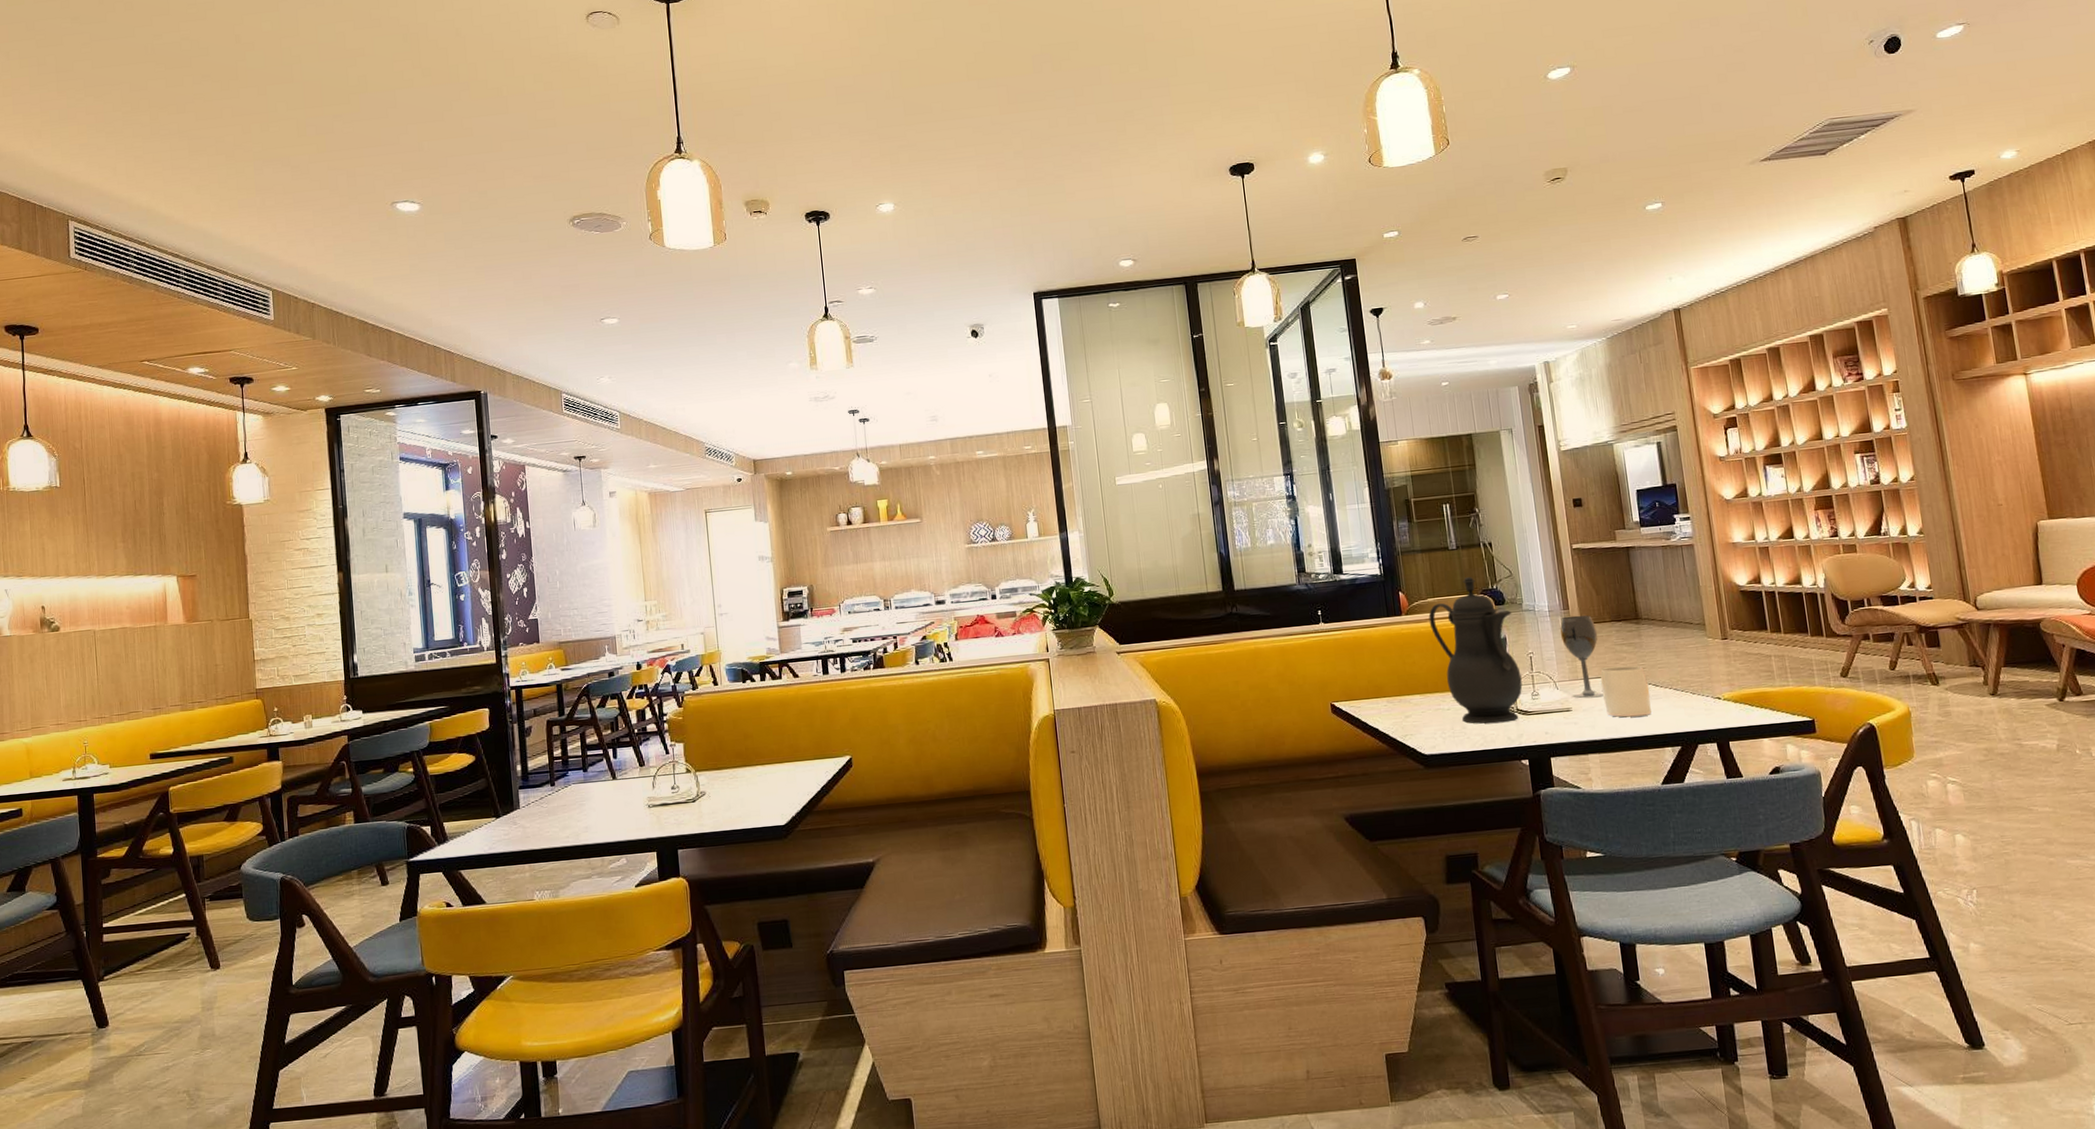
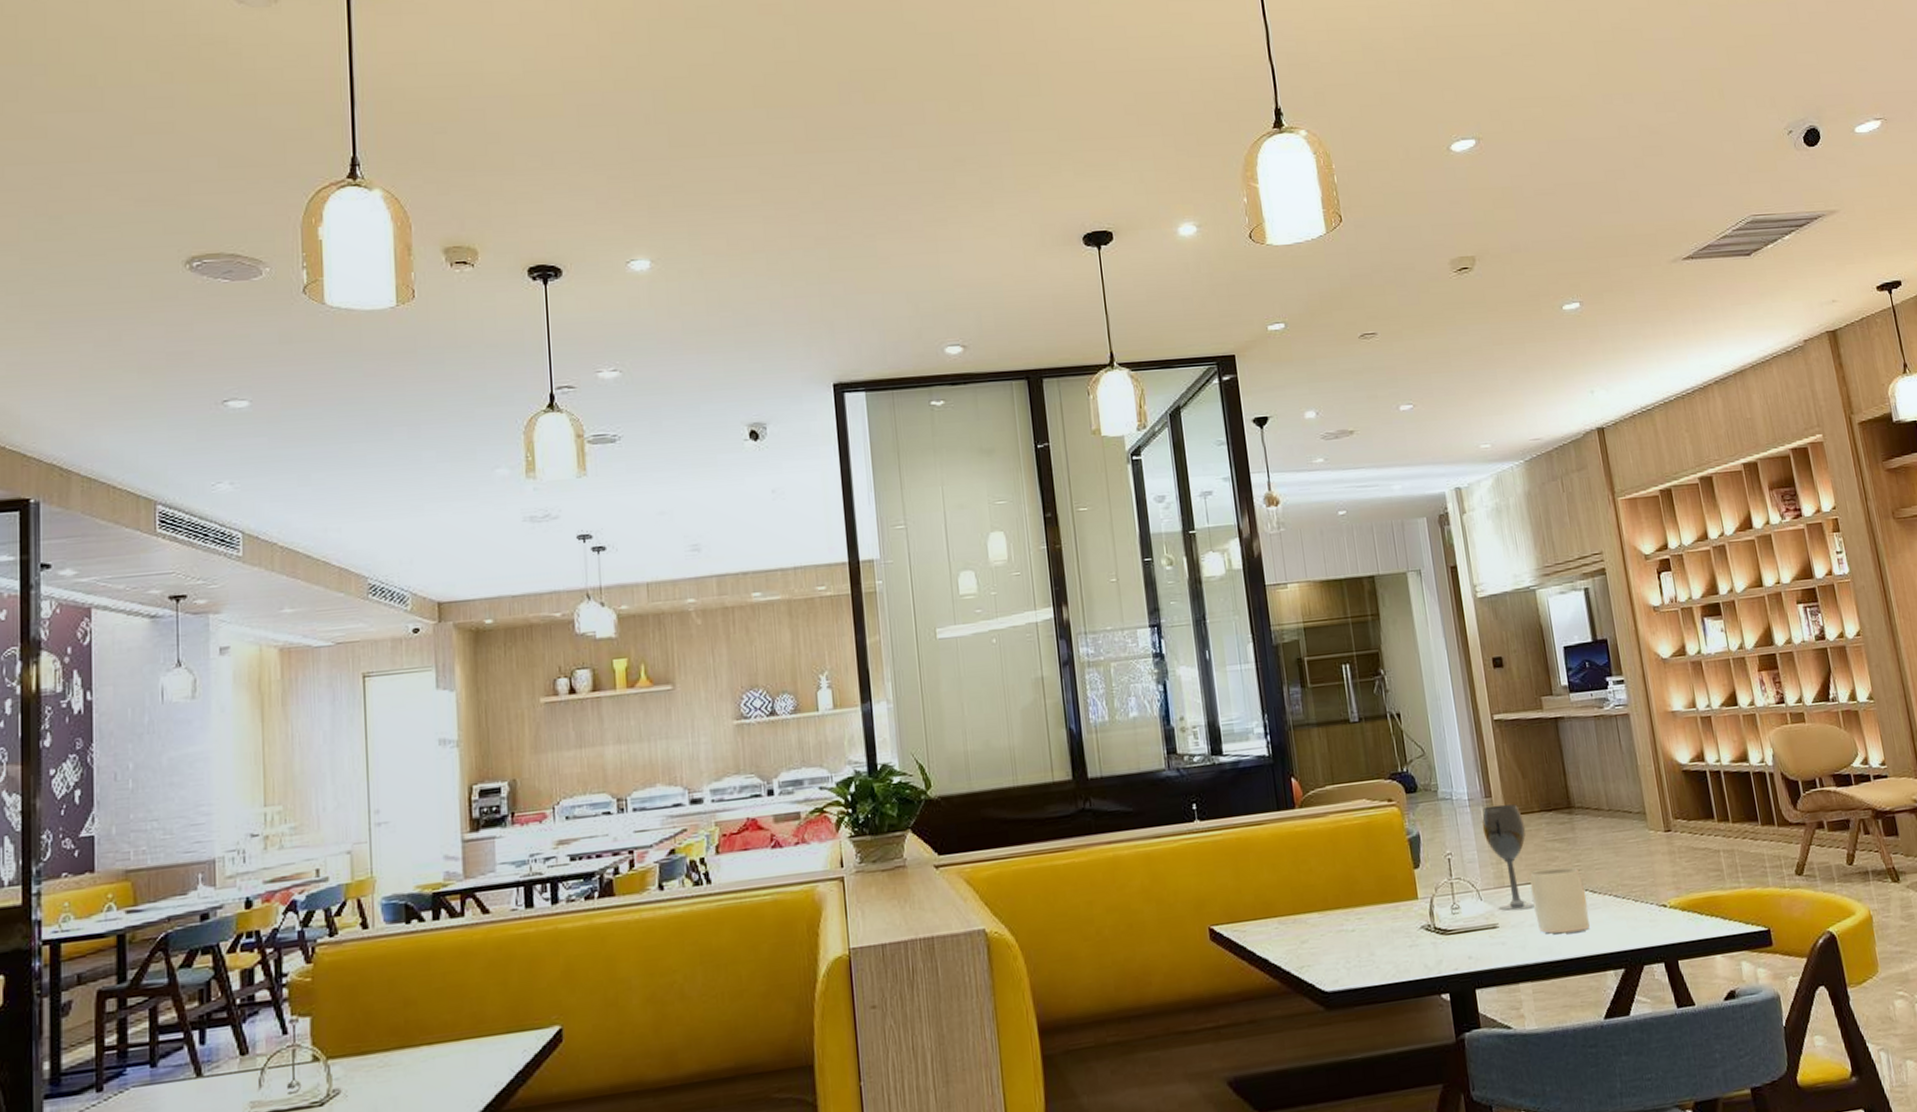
coffeepot: present [1428,577,1523,724] -> none [1327,757,1441,949]

